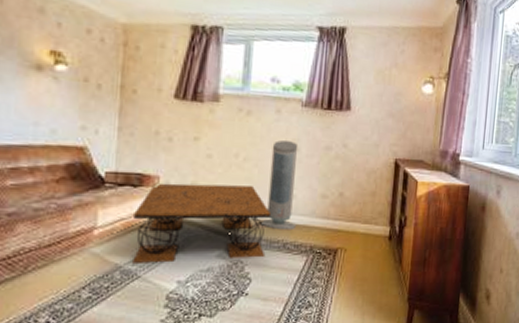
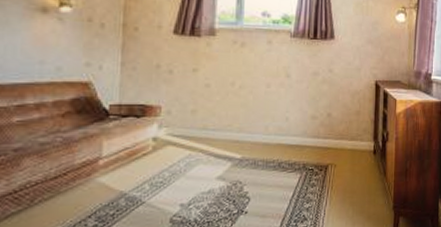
coffee table: present [132,183,270,265] -> none [137,111,265,191]
air purifier: present [261,140,299,231] -> none [258,69,290,151]

